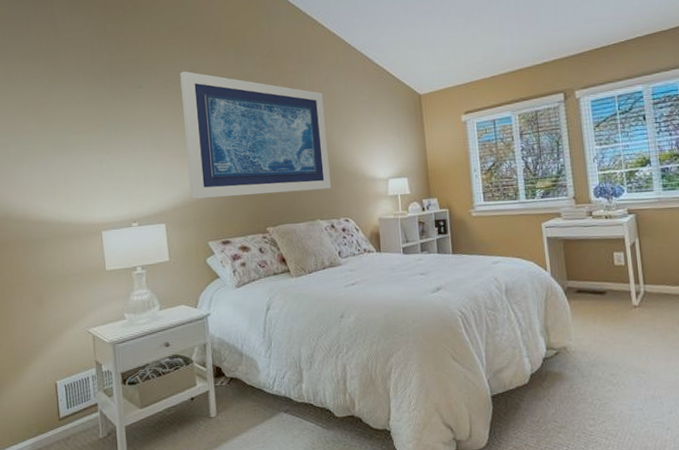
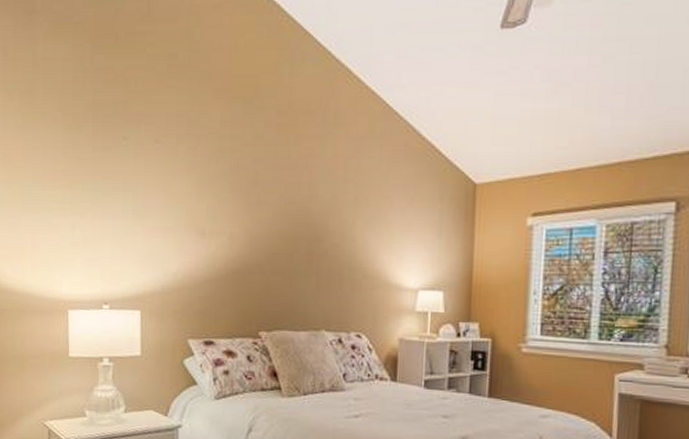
wall art: present [180,71,331,199] -> none [172,123,349,293]

